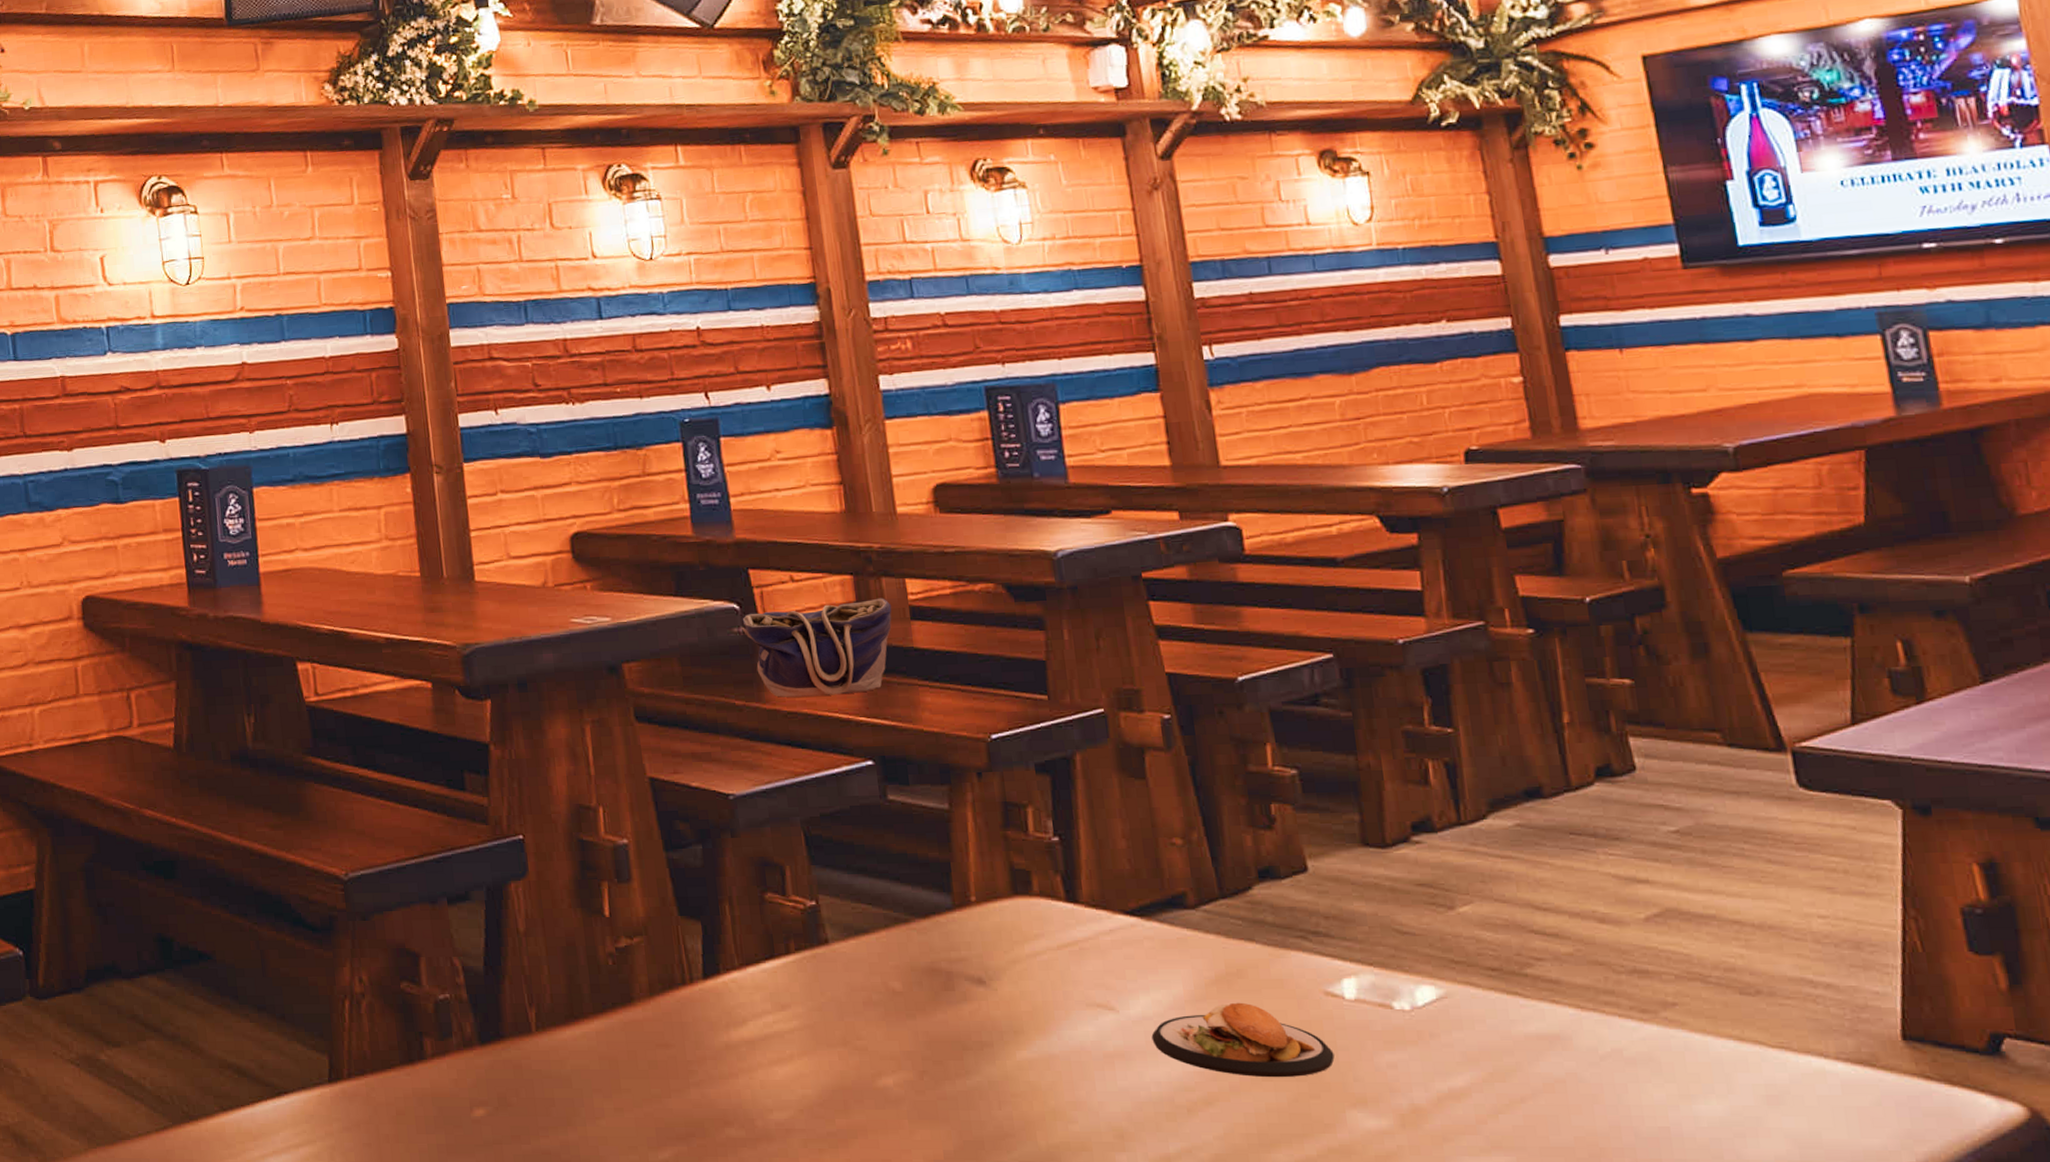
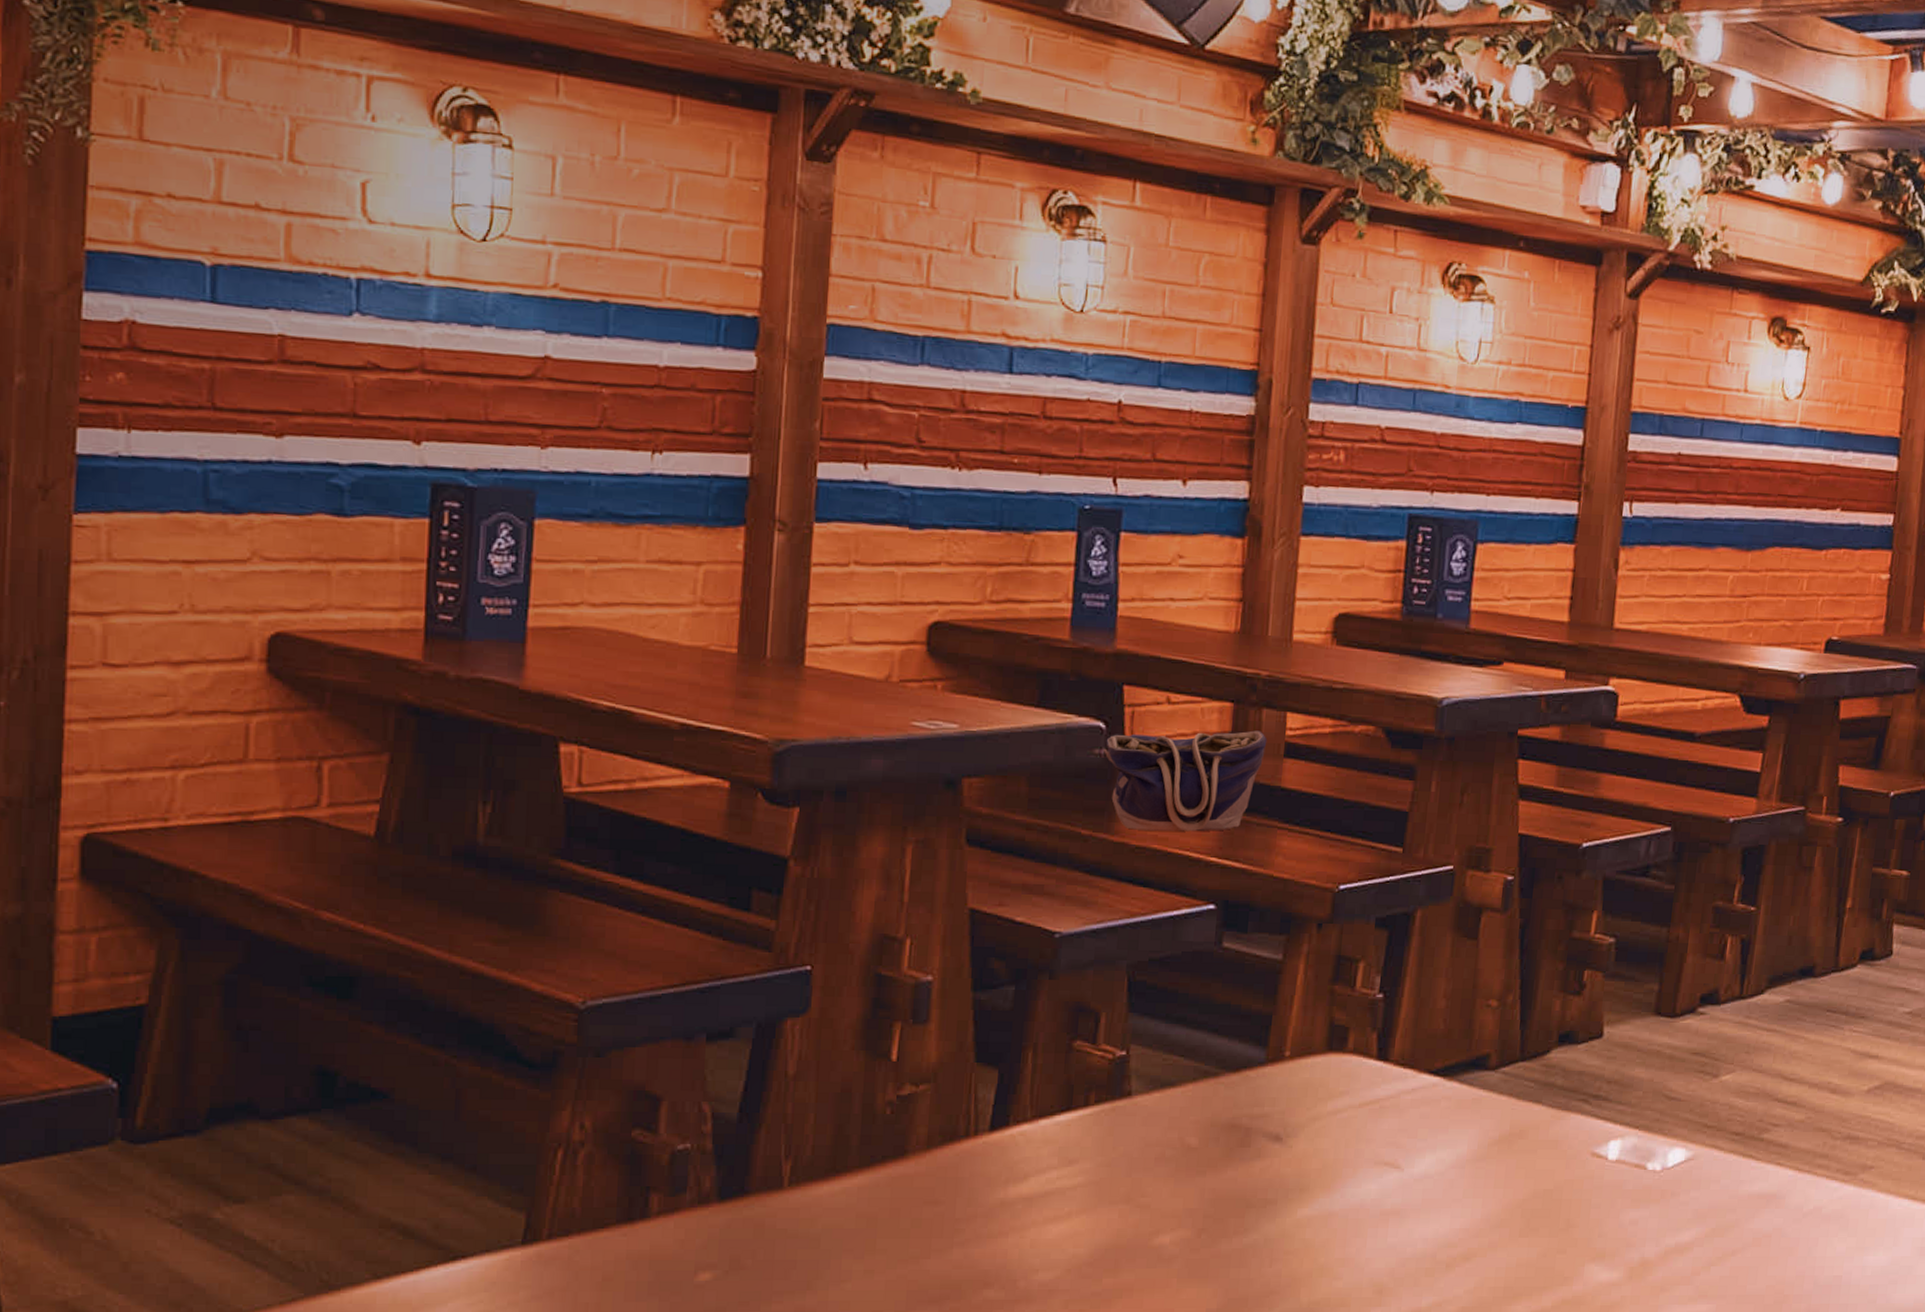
burger: present [1151,1002,1335,1078] -> none [1428,1162,1587,1234]

